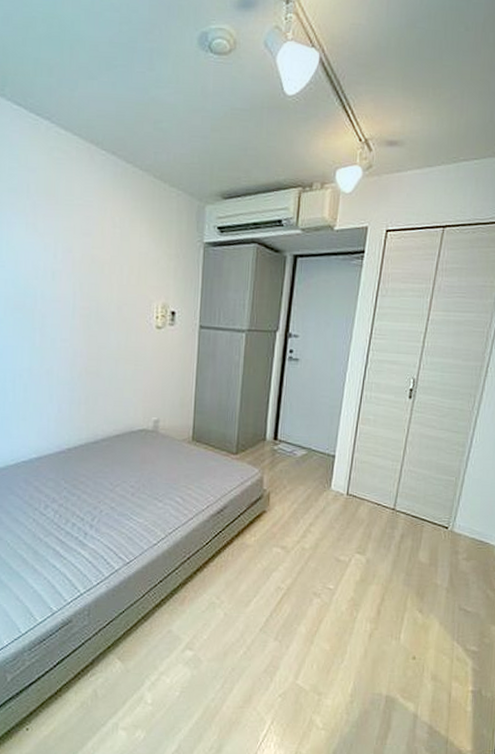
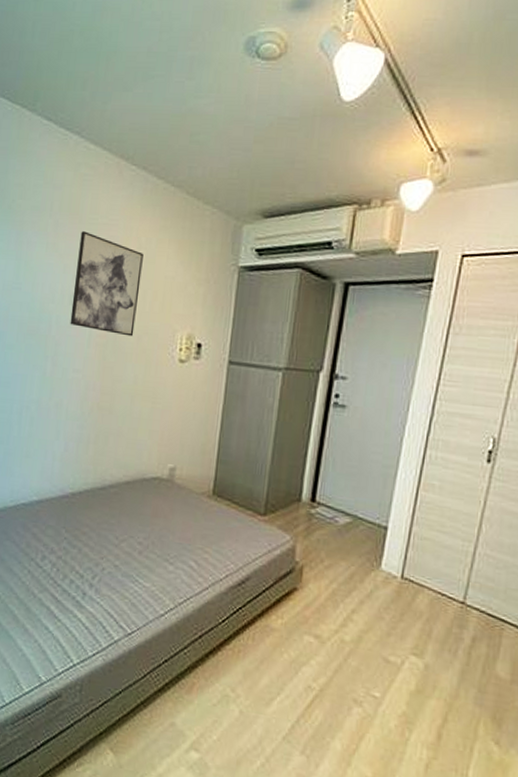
wall art: none [54,212,118,307] -> present [70,231,144,337]

